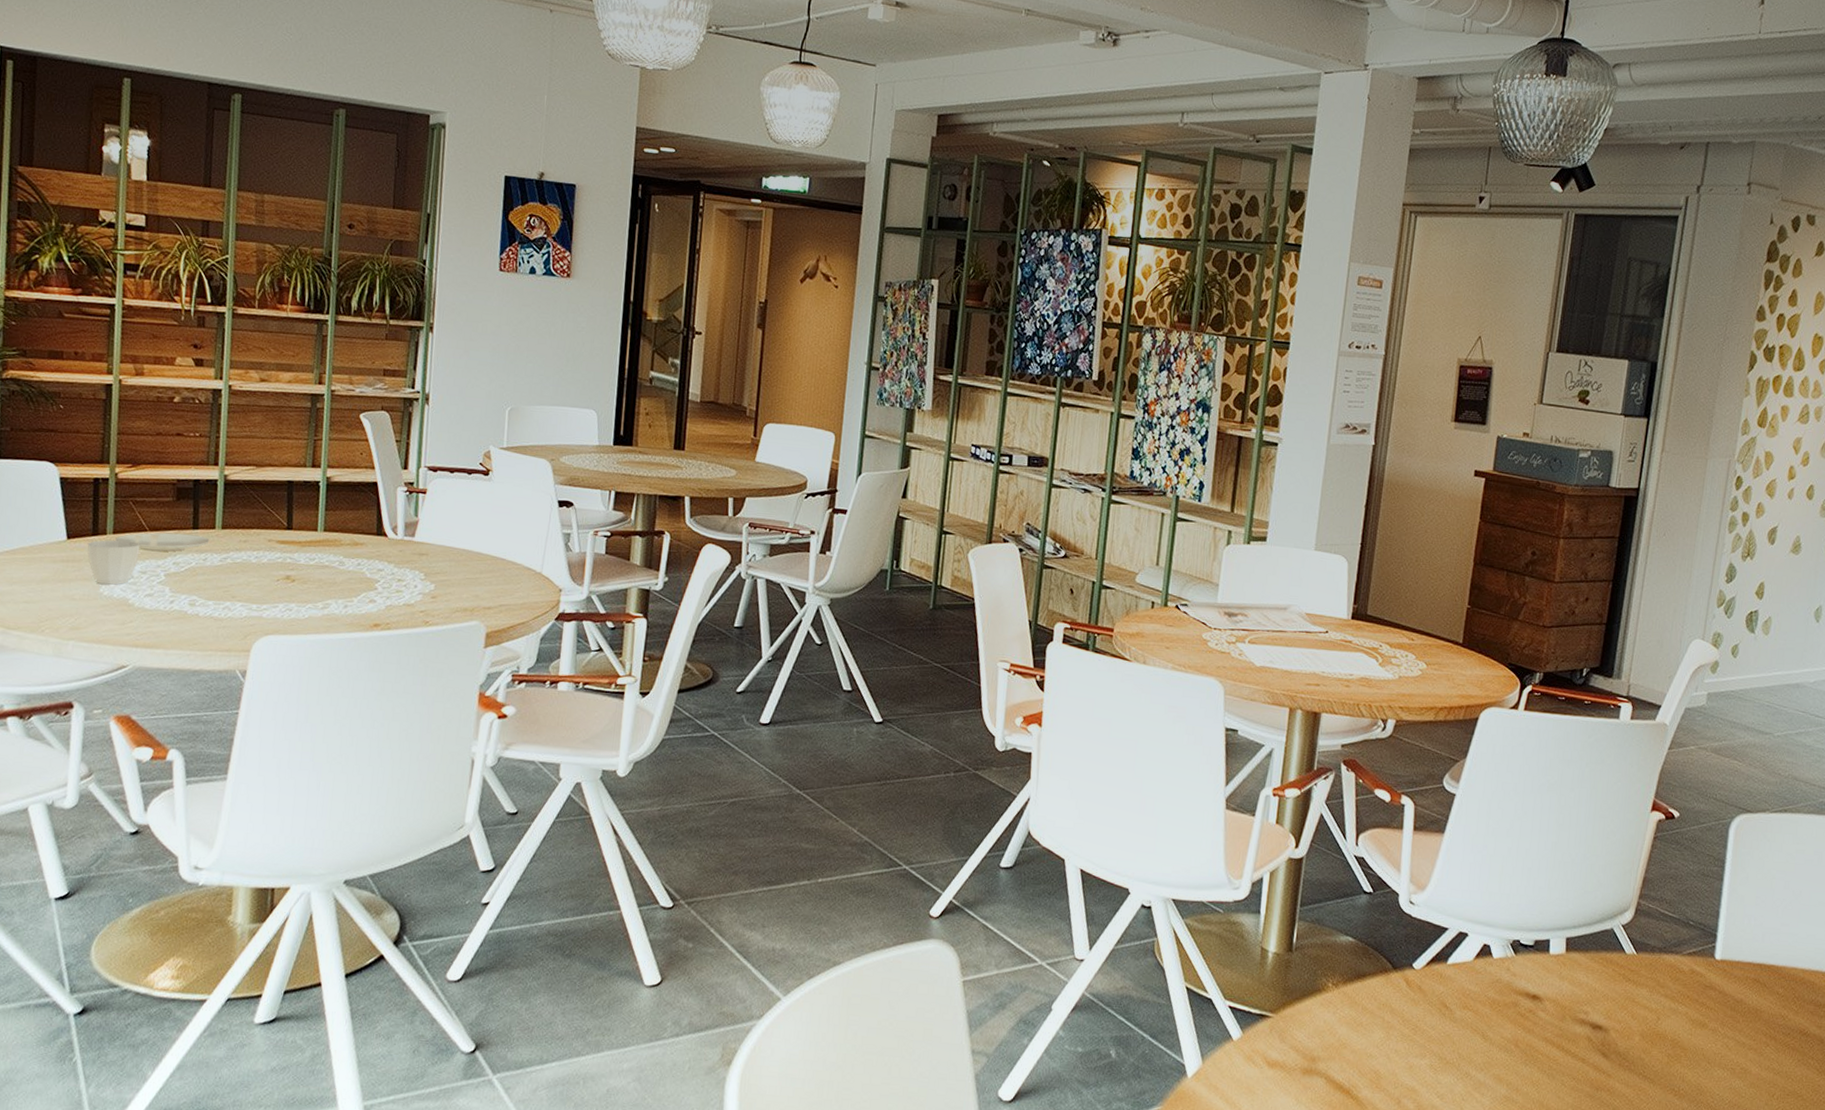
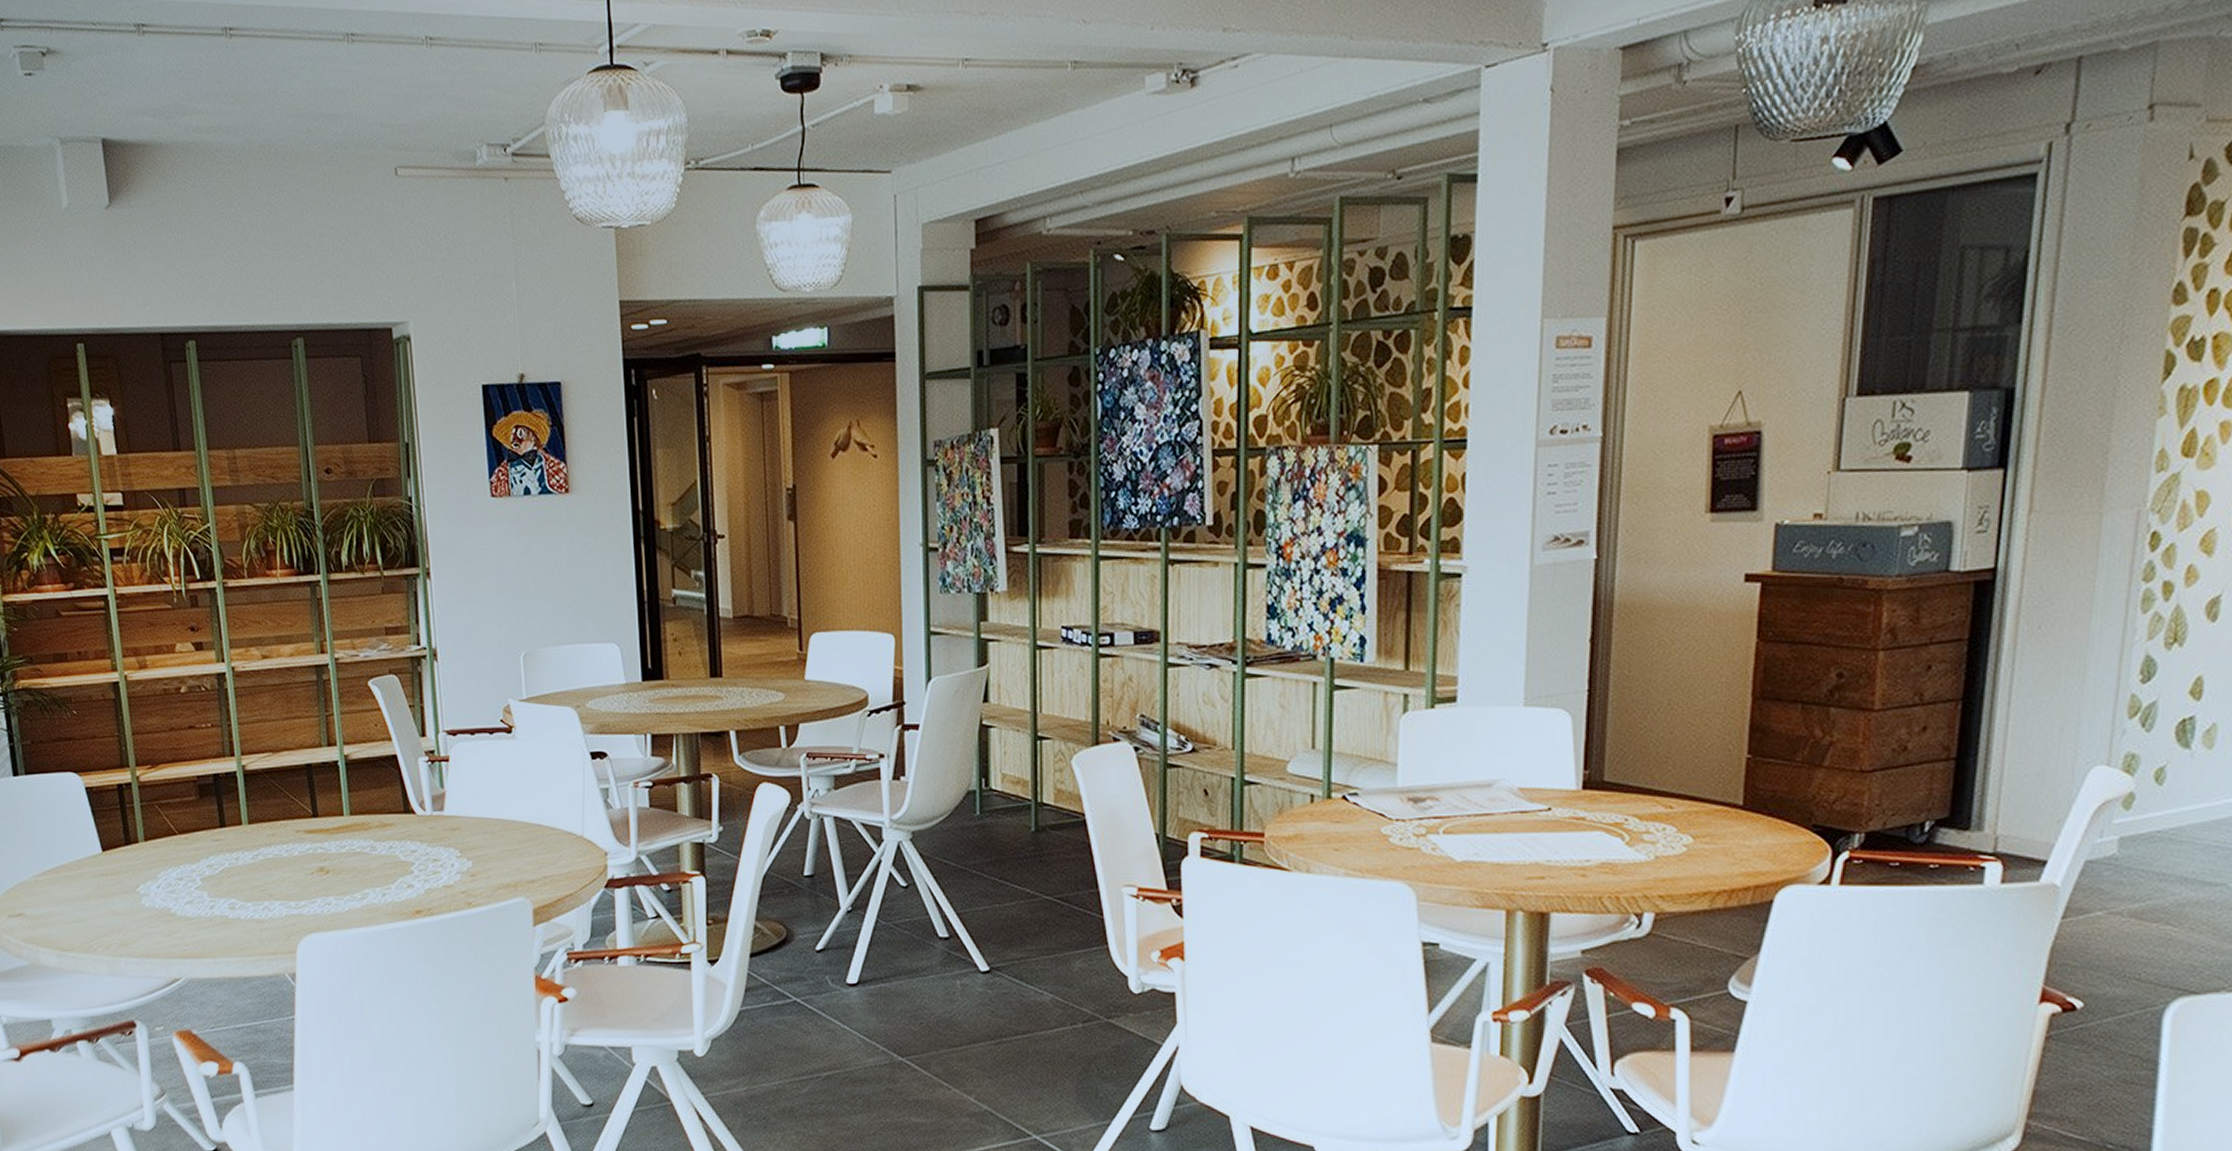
cup: present [87,540,140,585] -> none [122,847,173,896]
plate: present [115,532,210,552] -> none [148,834,239,856]

